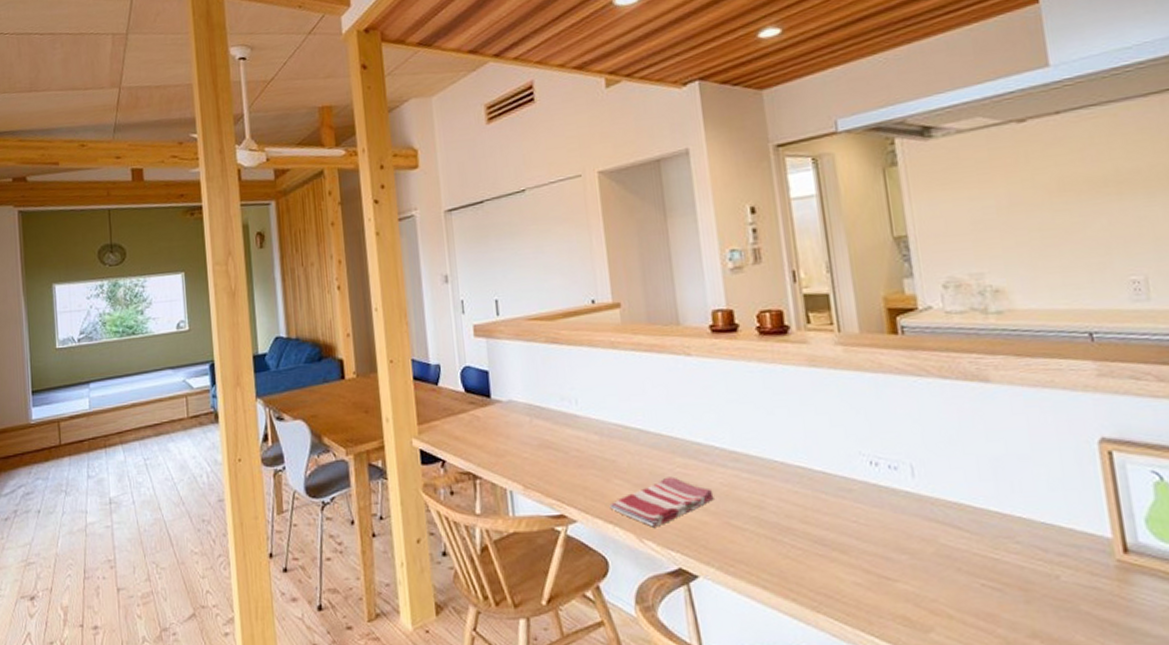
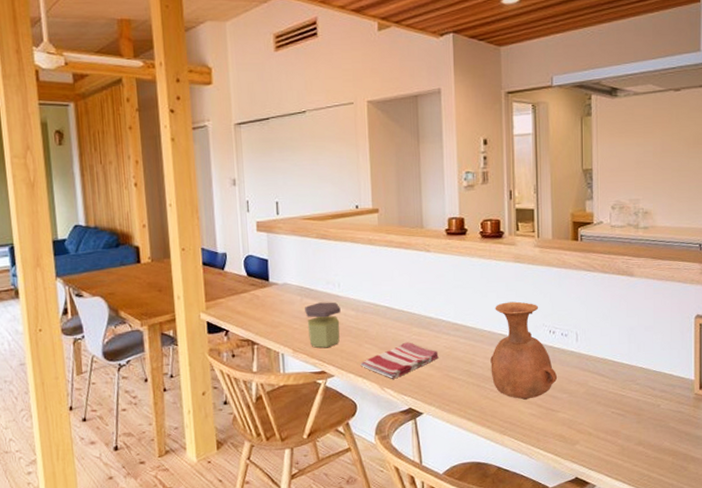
jar: none [535,423,582,485] -> present [305,302,341,349]
vase: none [786,420,890,561] -> present [490,301,558,400]

